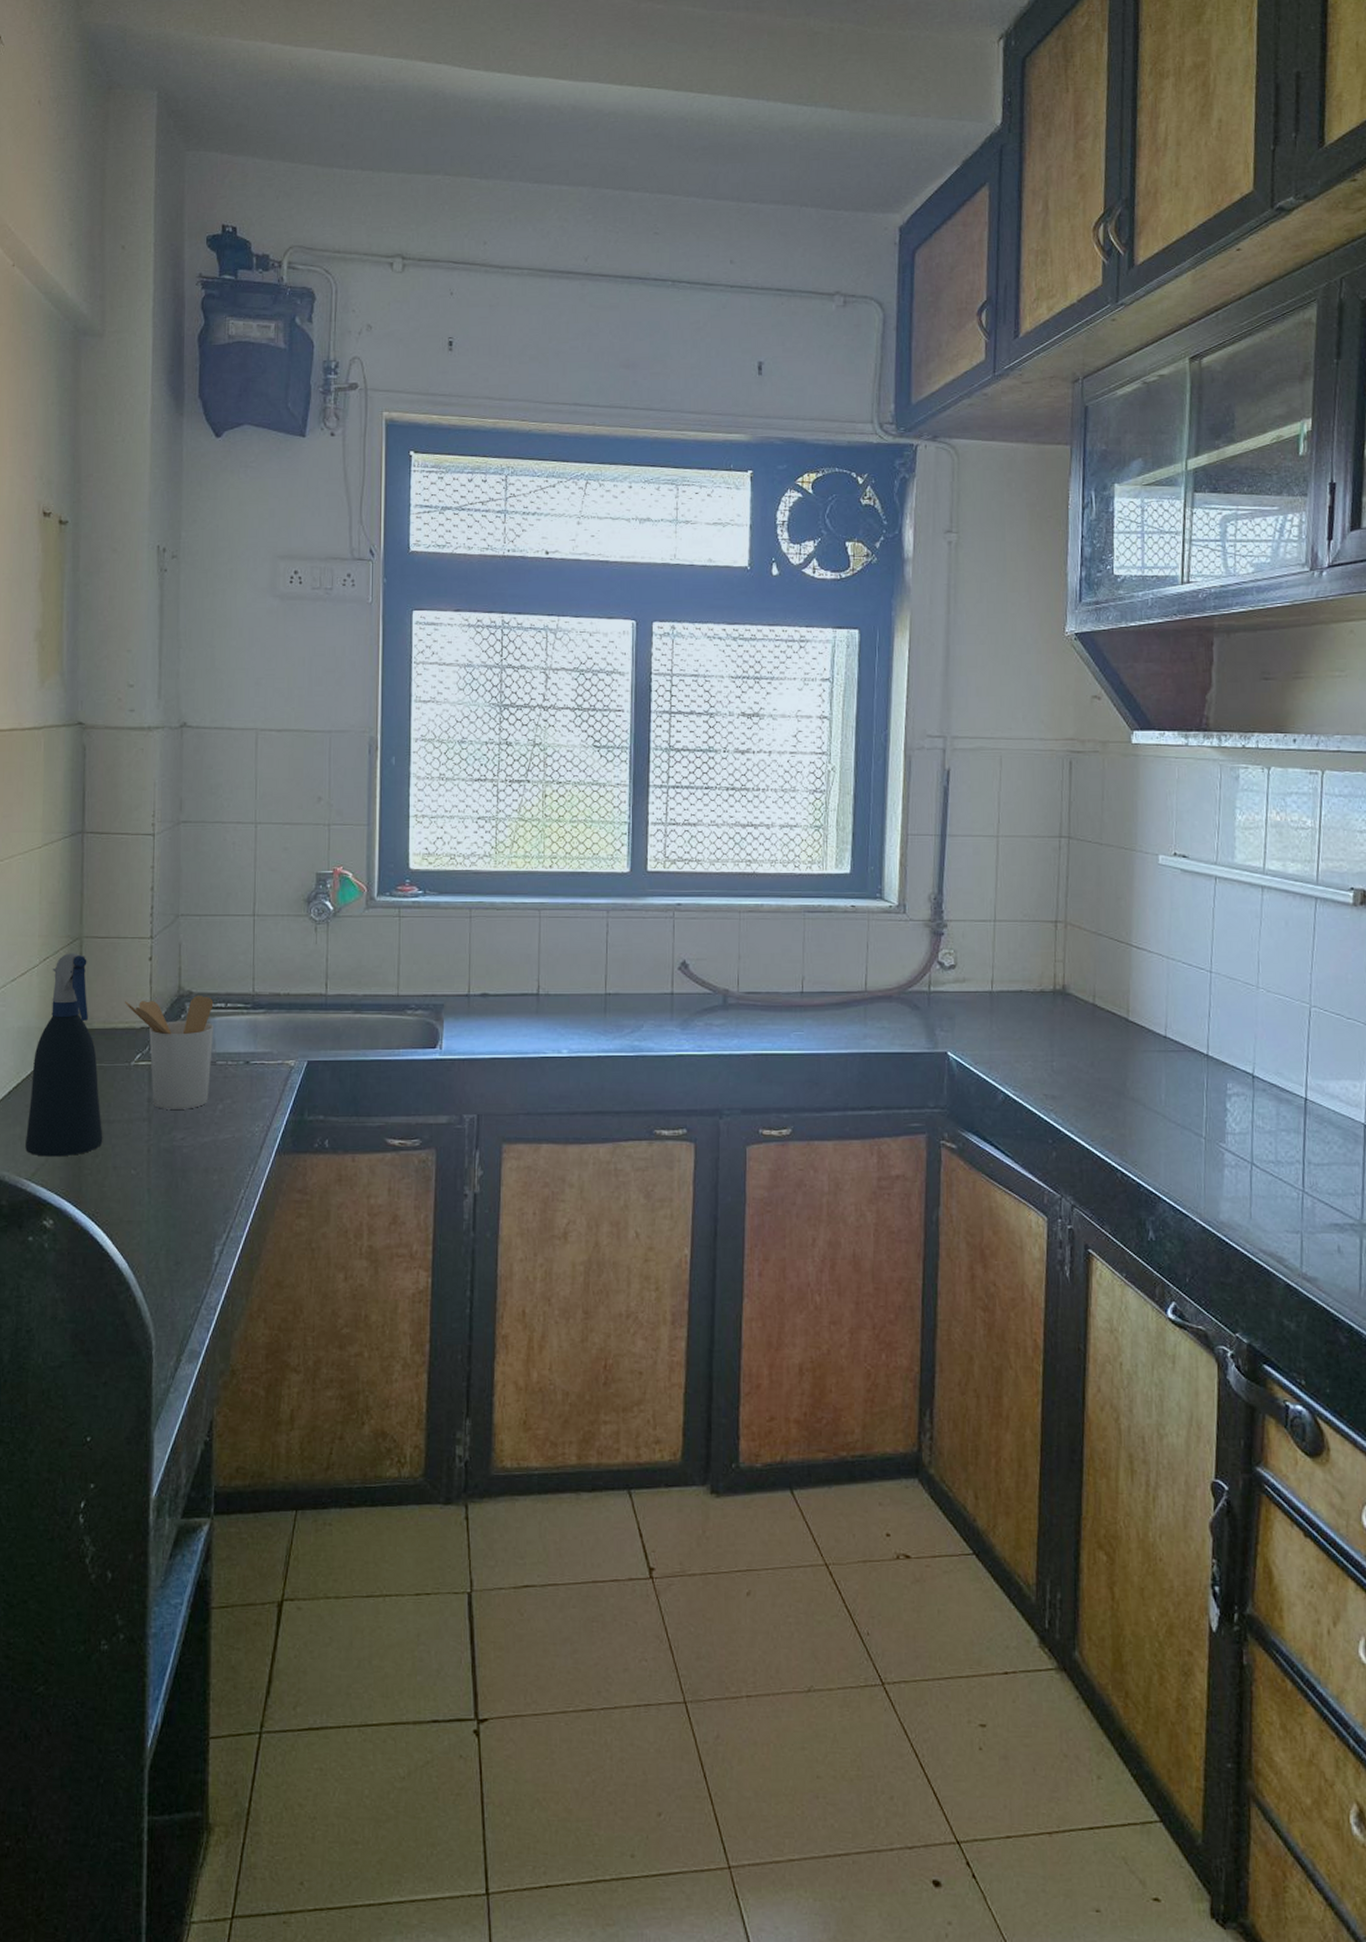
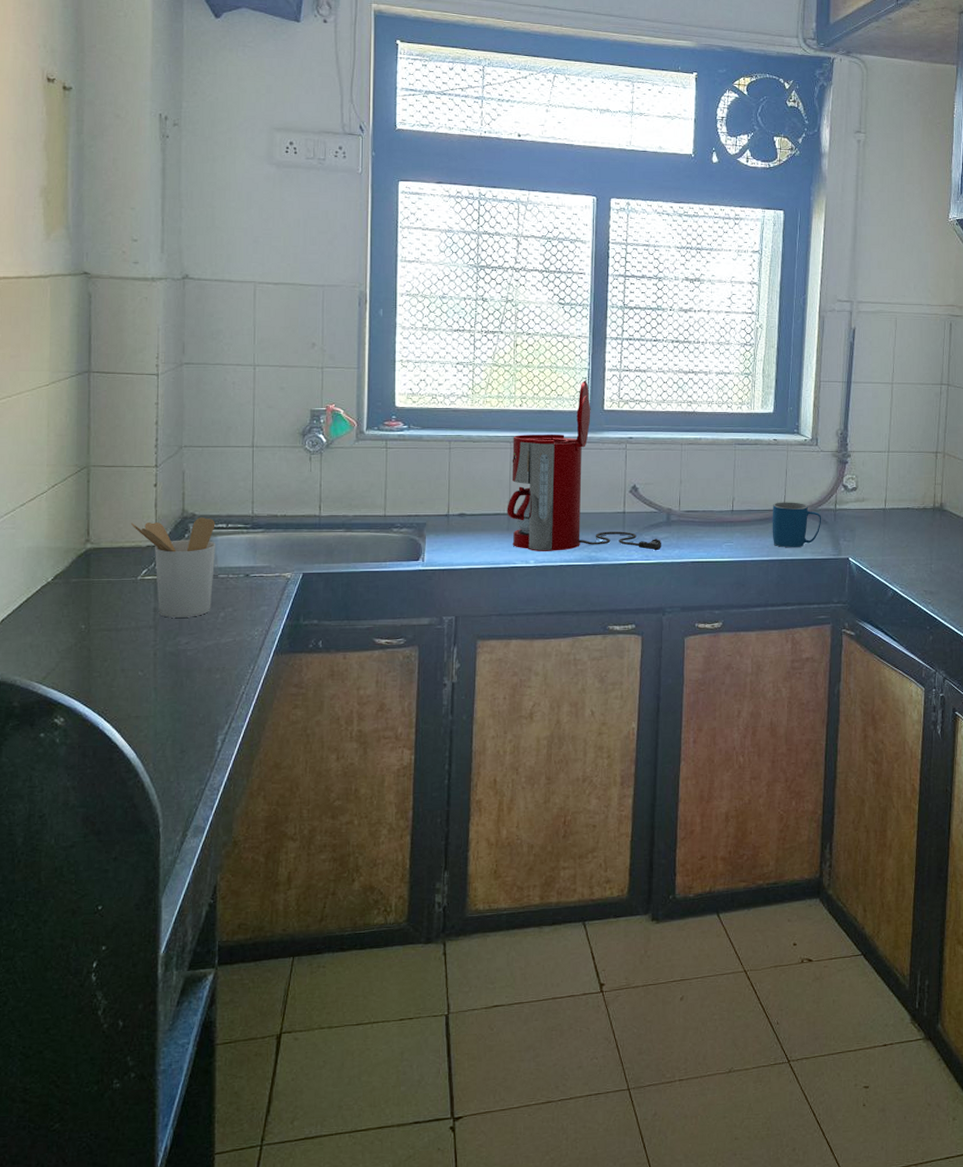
spray bottle: present [25,953,103,1157] -> none [36,480,111,662]
coffee maker: none [535,835,717,1040] -> present [507,379,661,551]
mug: none [850,982,913,1039] -> present [772,502,822,548]

